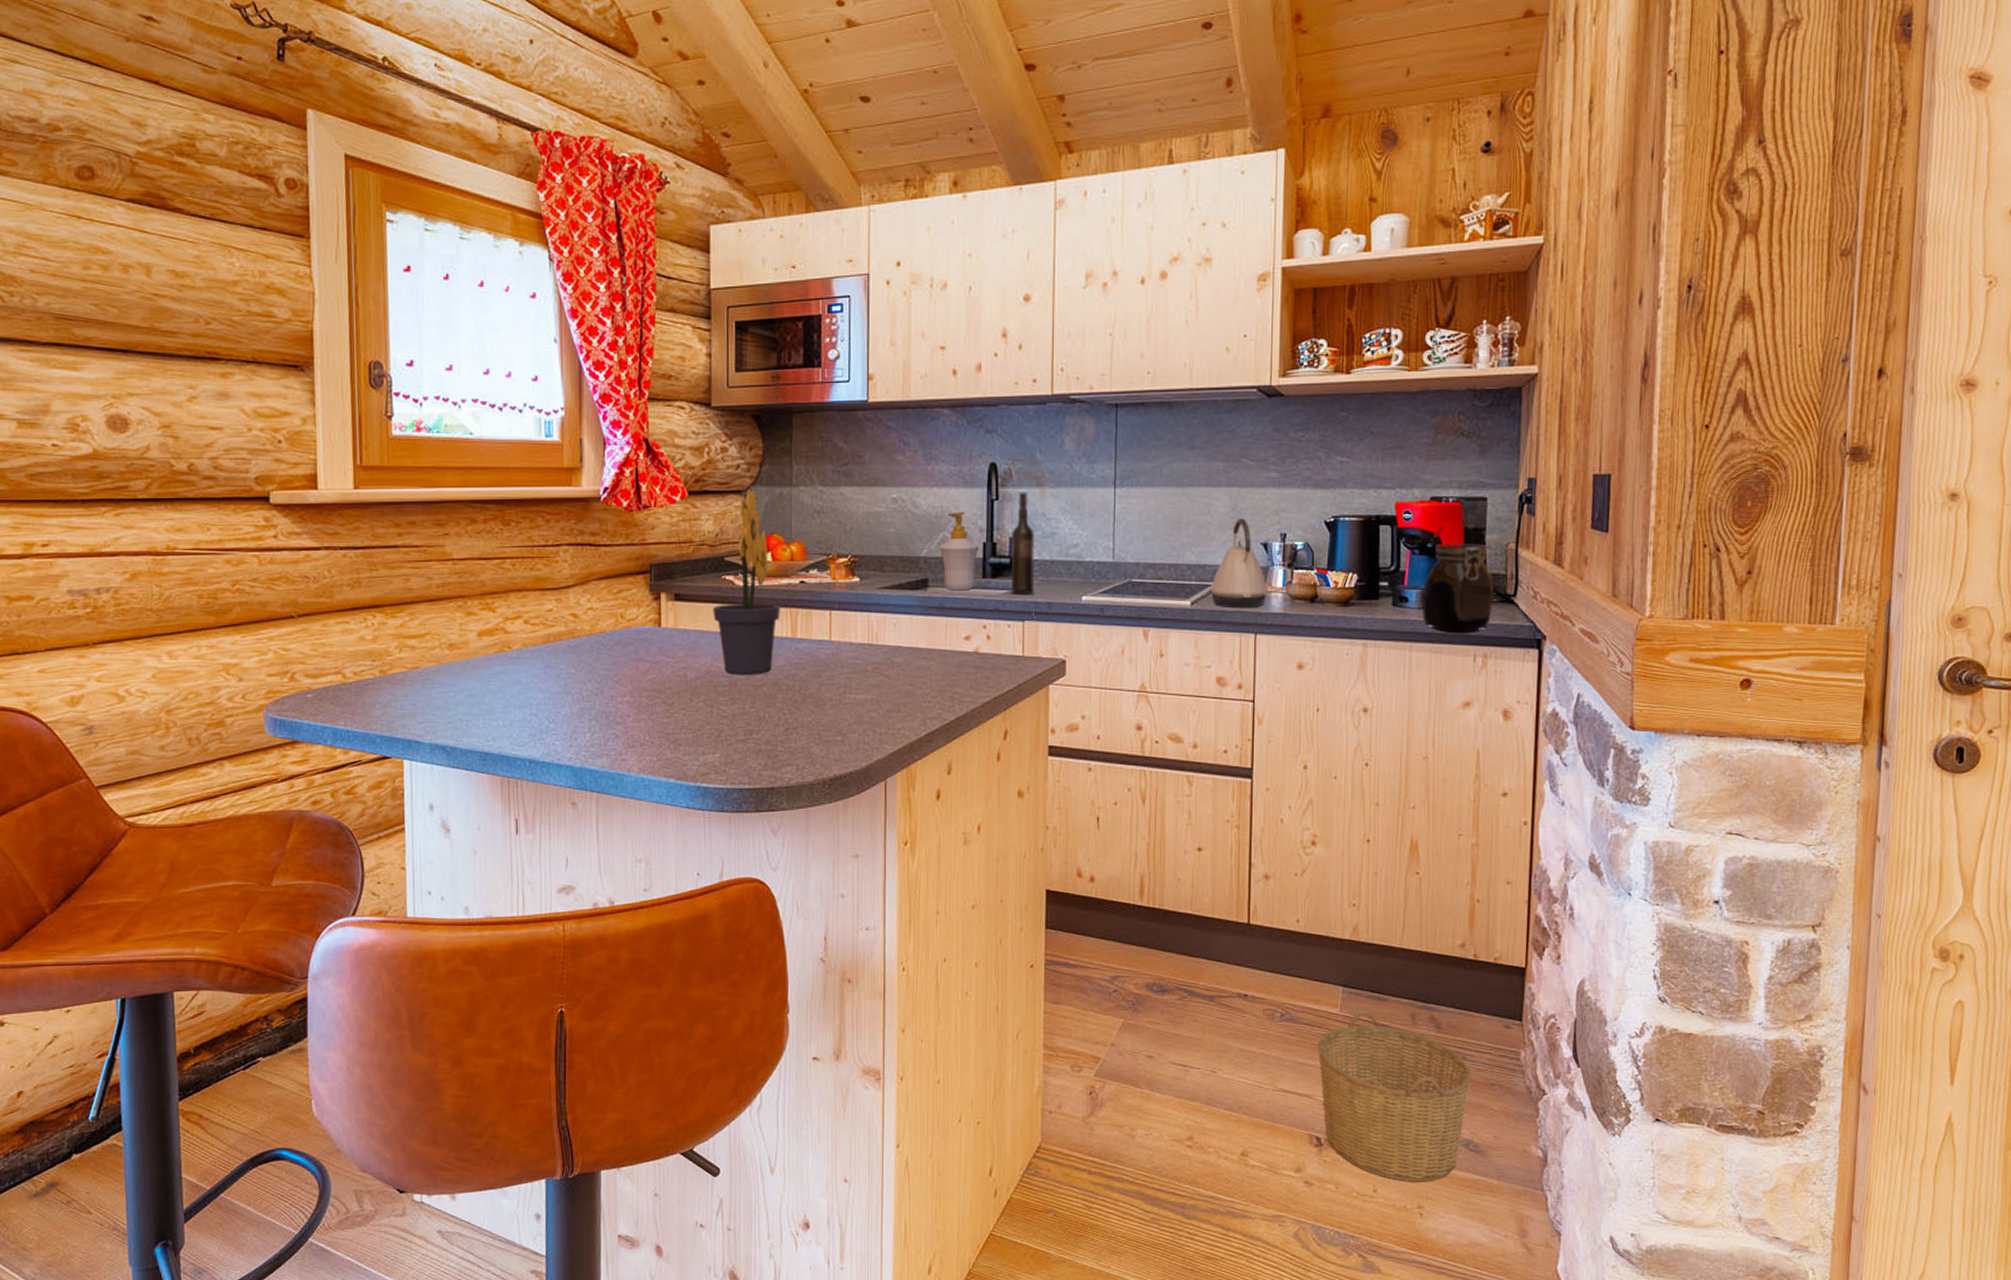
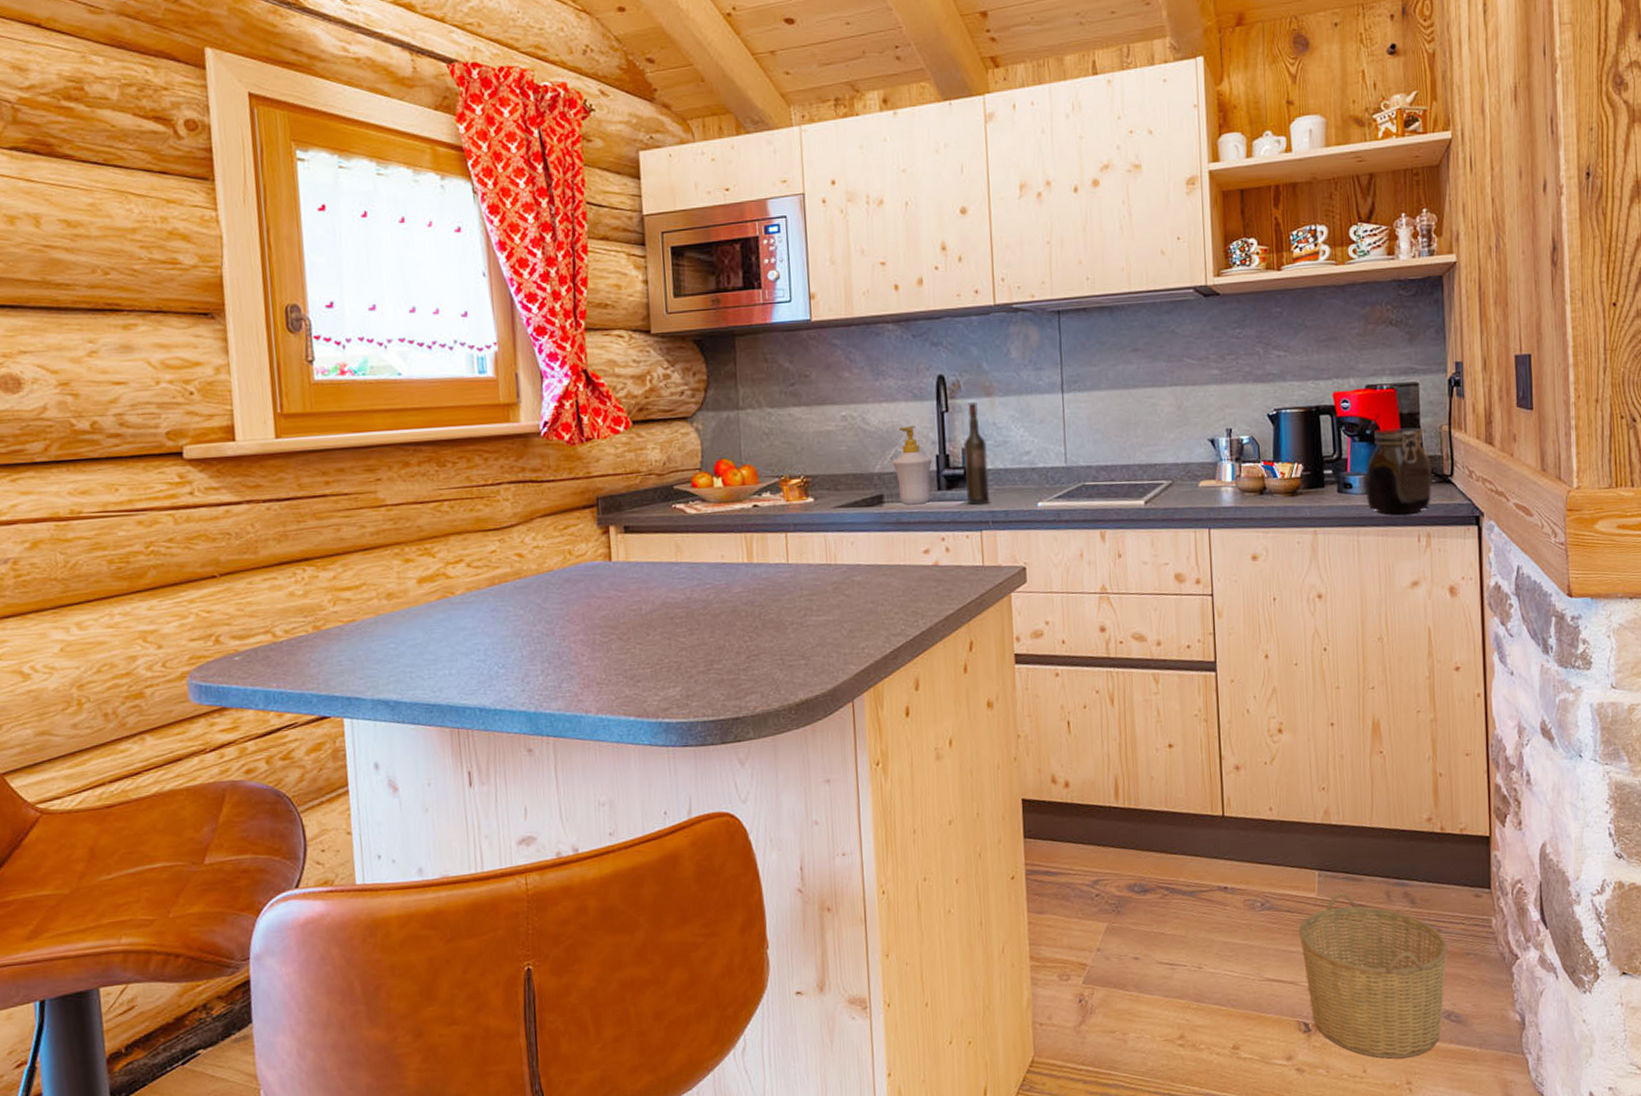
potted flower: present [713,489,780,676] -> none [664,415,735,606]
kettle: present [1210,518,1269,609] -> none [1162,416,1219,505]

